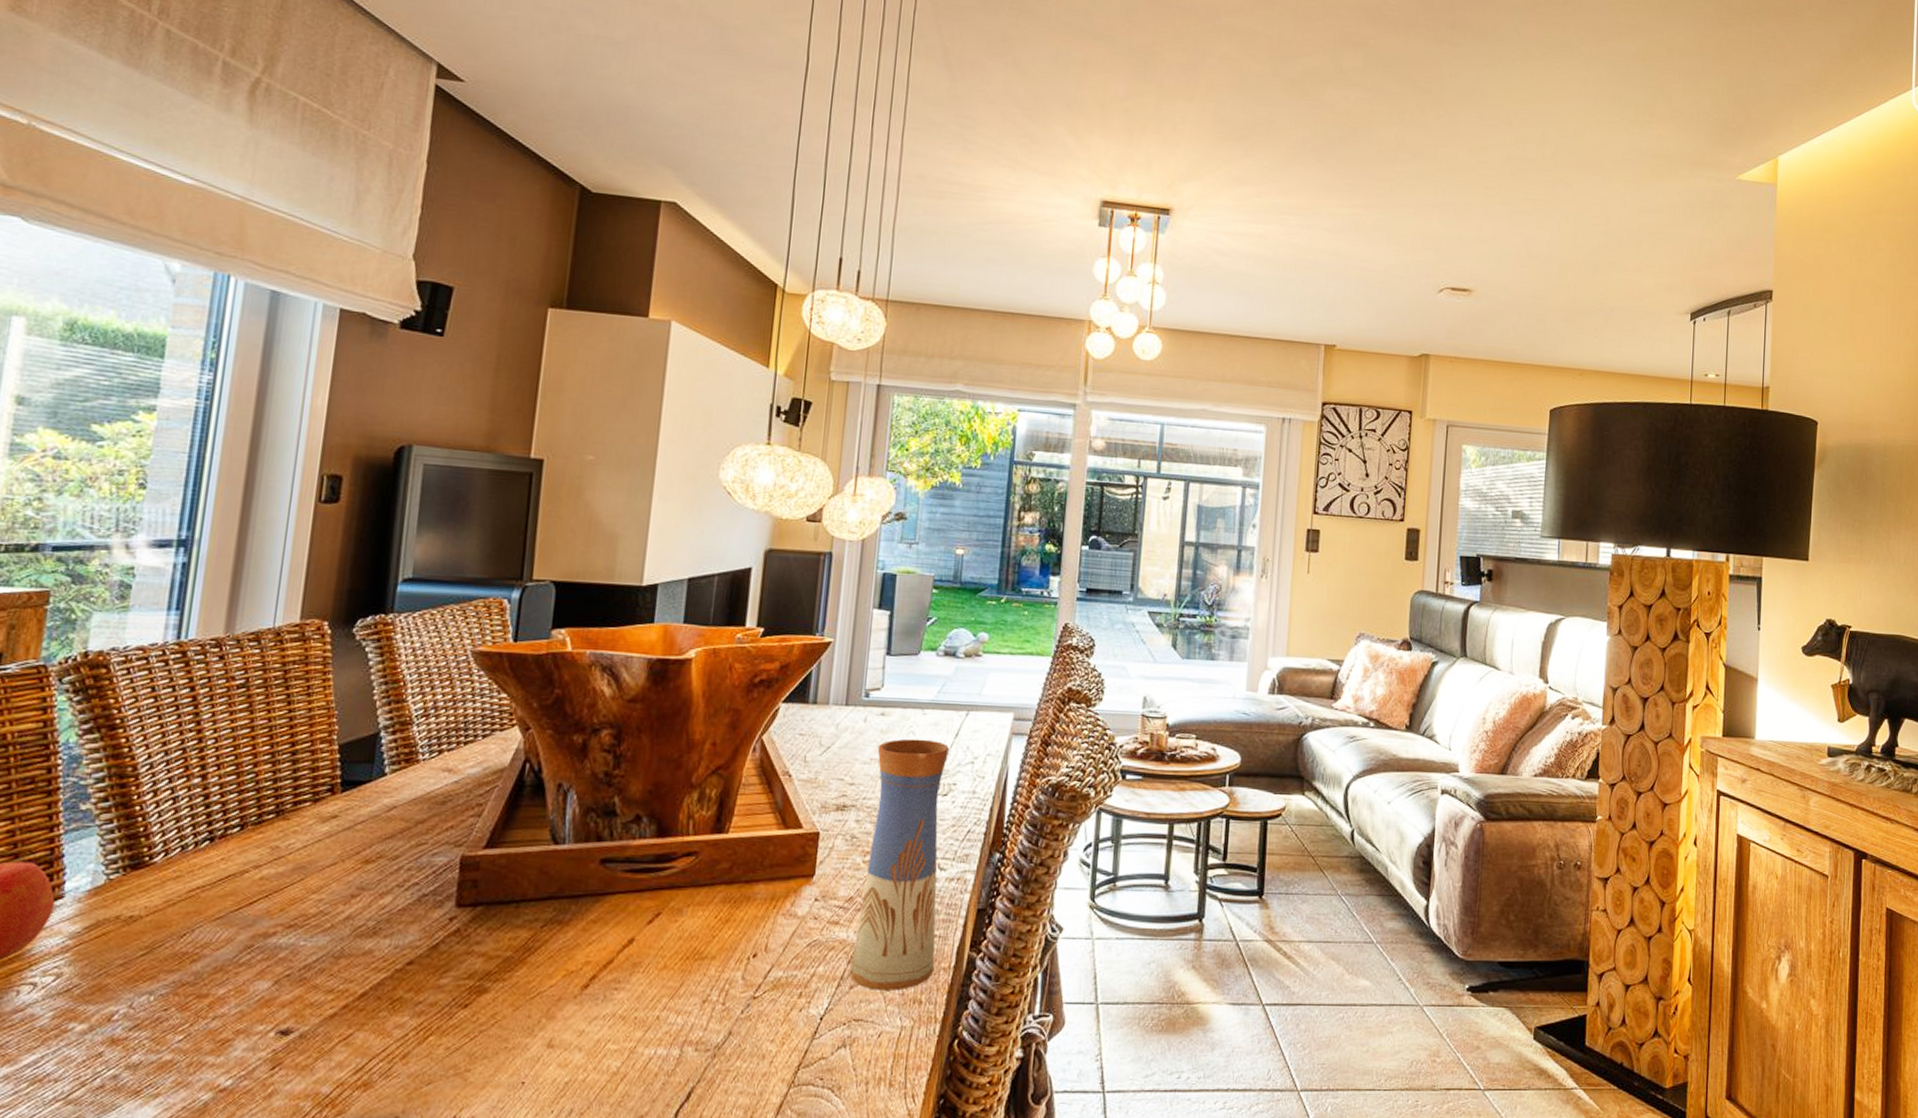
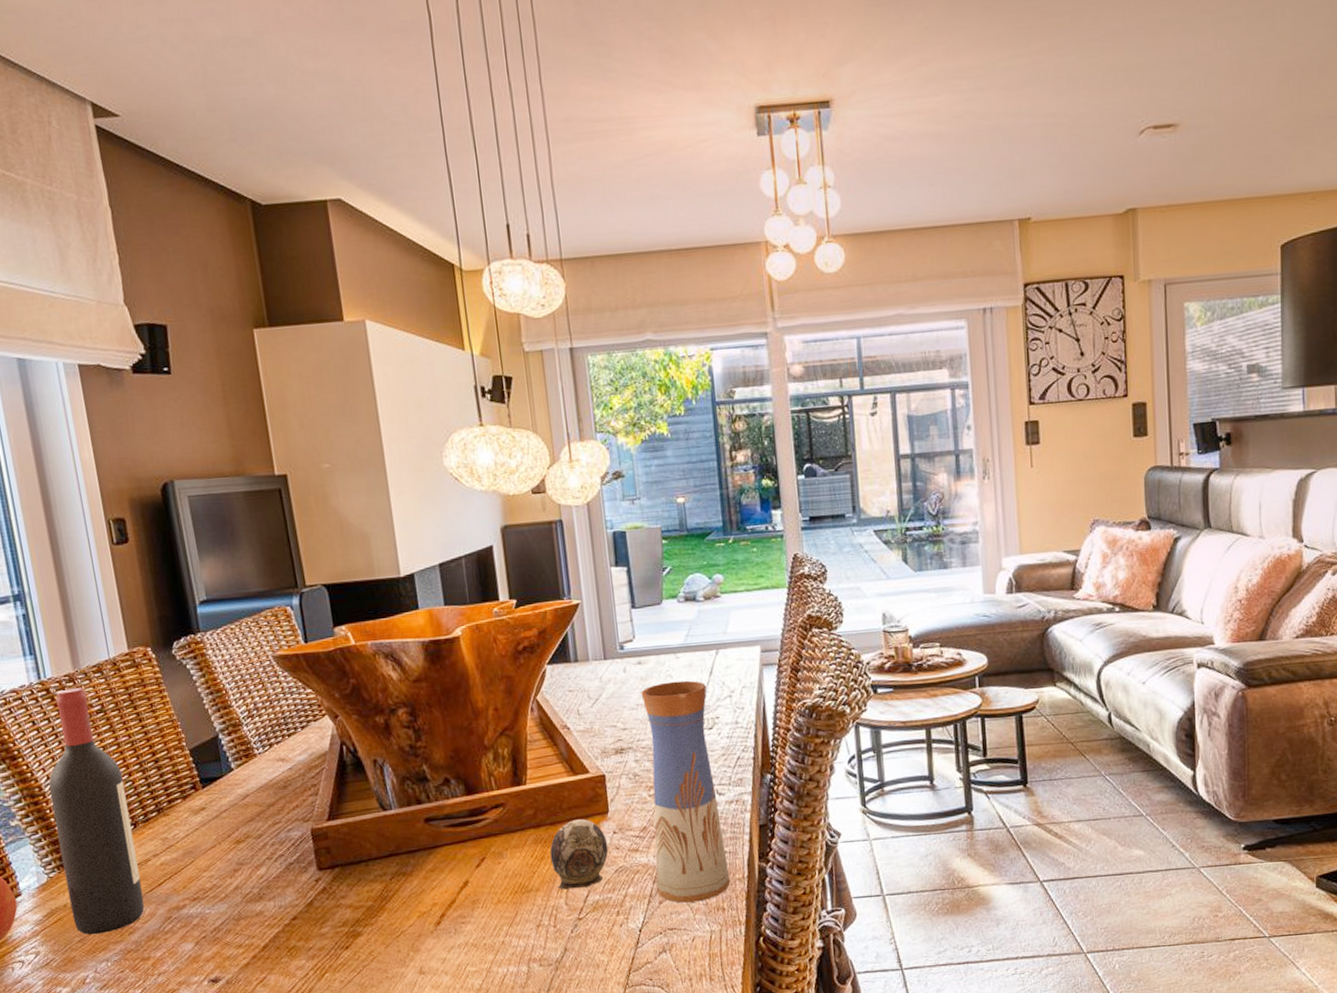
wine bottle: none [122,655,246,959] -> present [49,687,145,935]
decorative egg: none [736,880,806,961] -> present [550,819,608,890]

